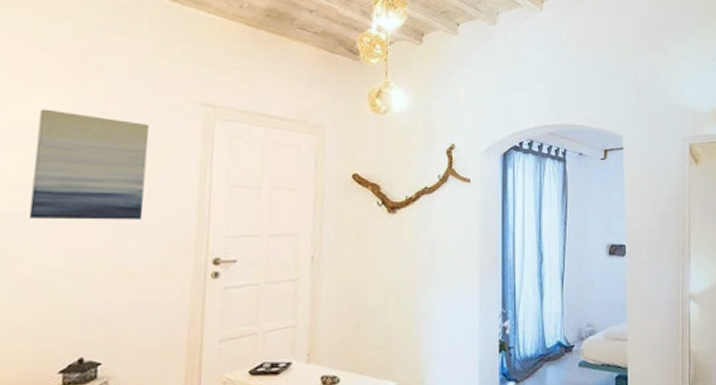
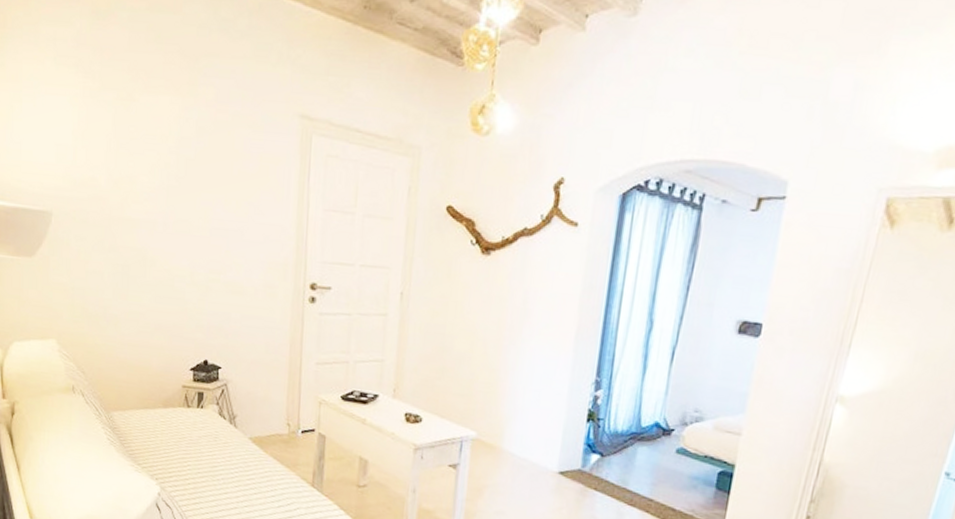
wall art: present [28,109,150,220] -> none [158,115,253,237]

